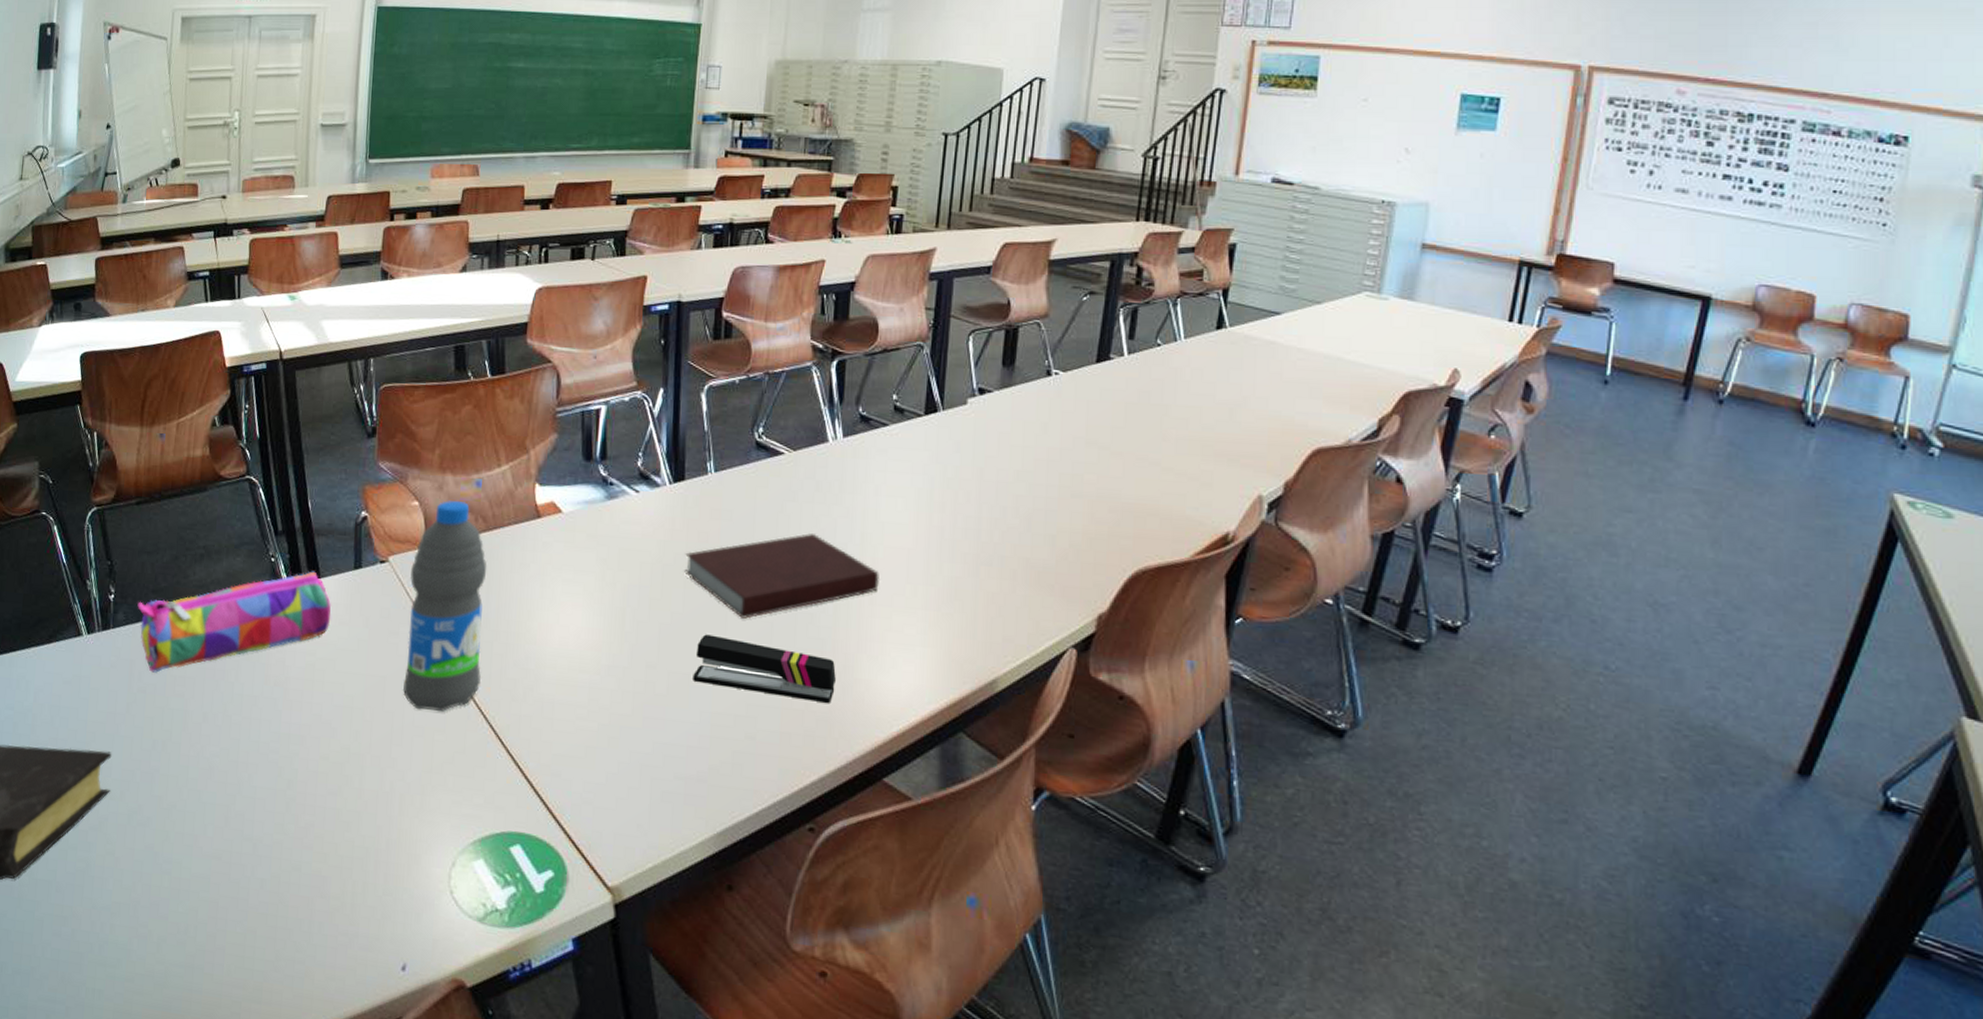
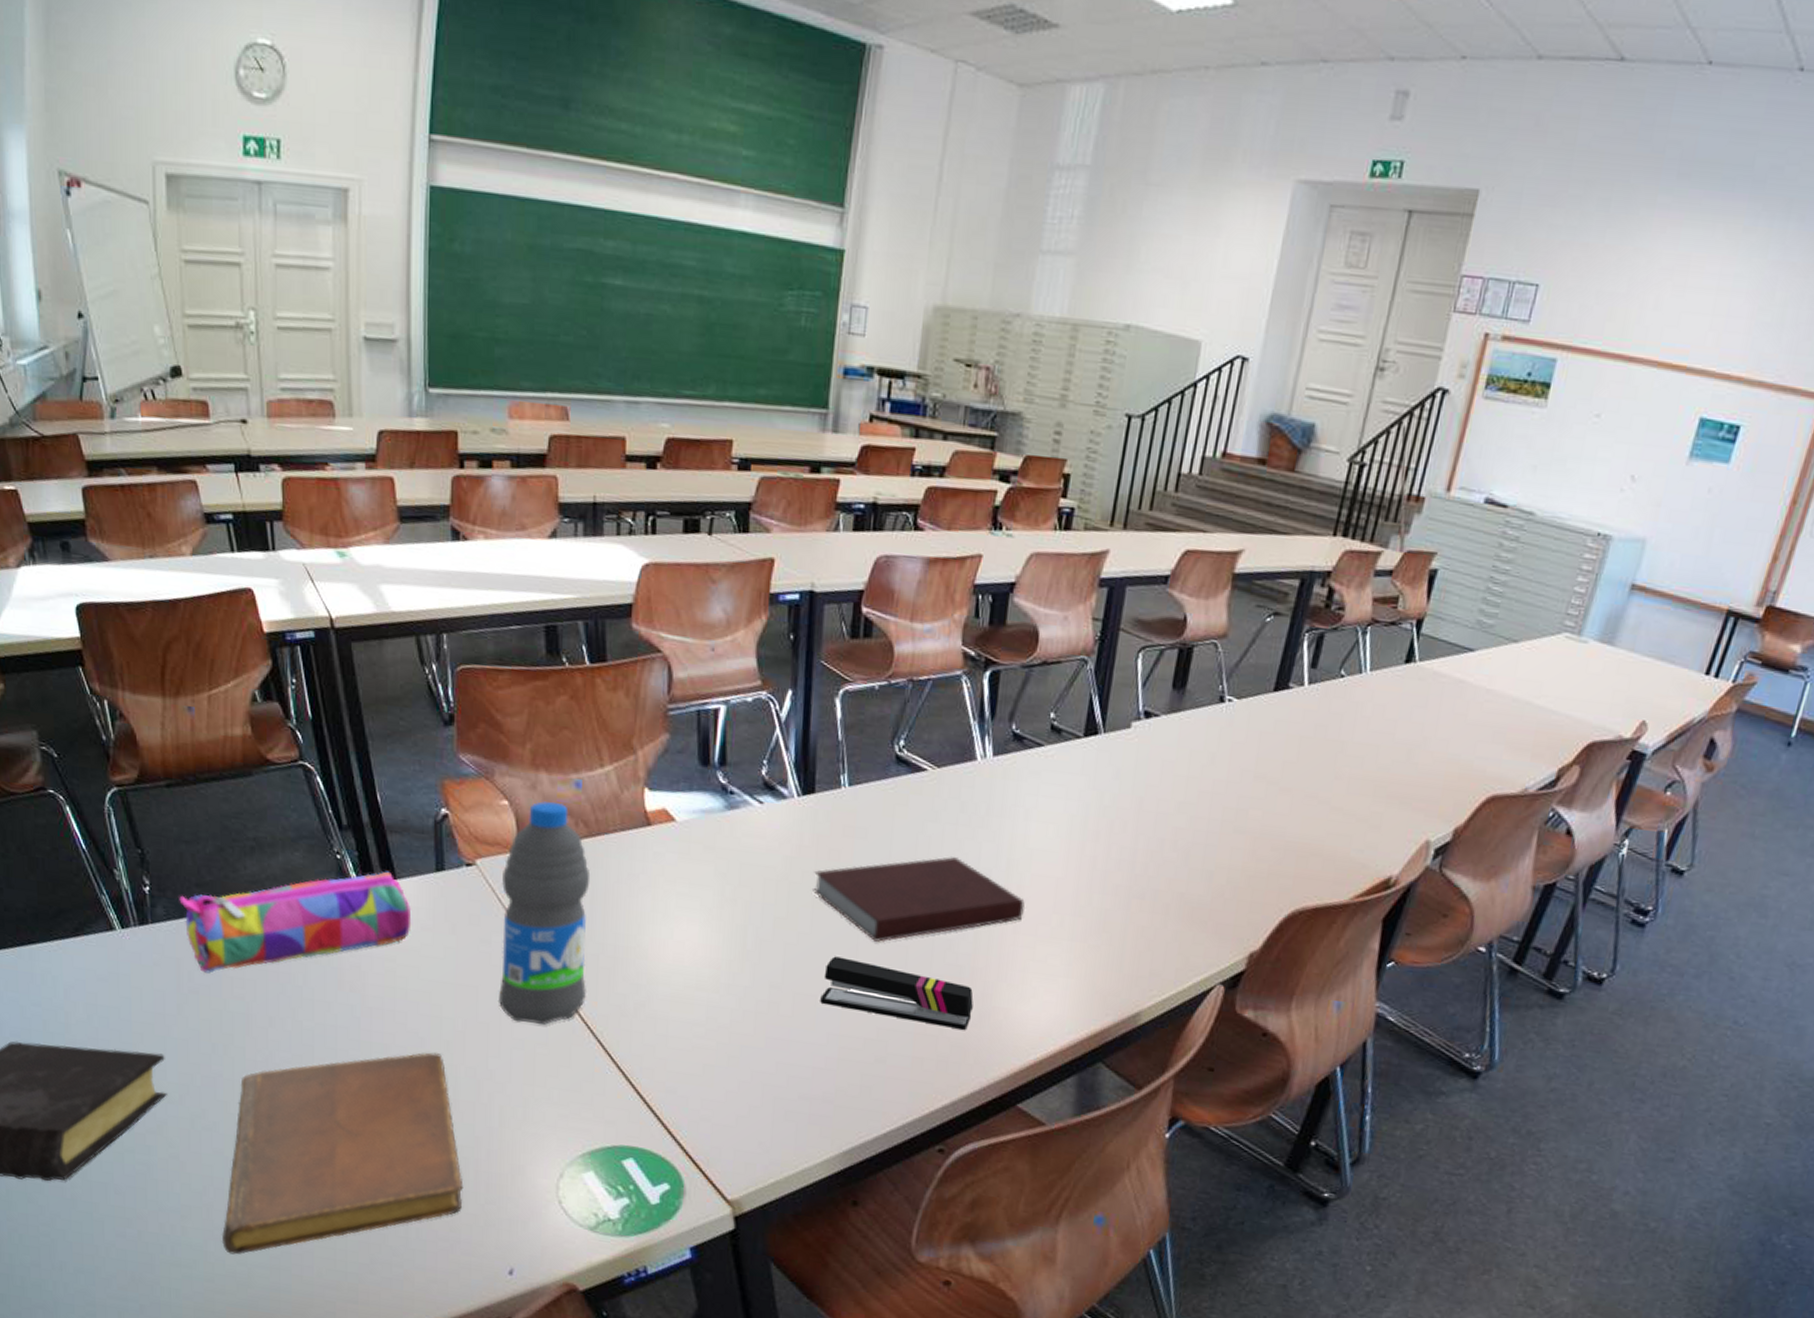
notebook: none [144,742,364,953] -> present [221,1052,464,1255]

